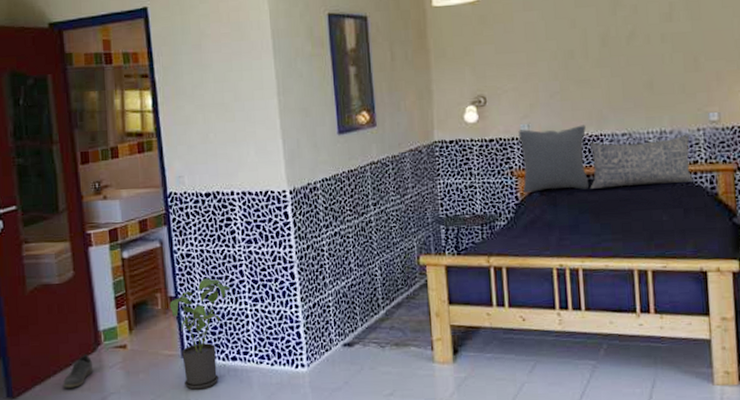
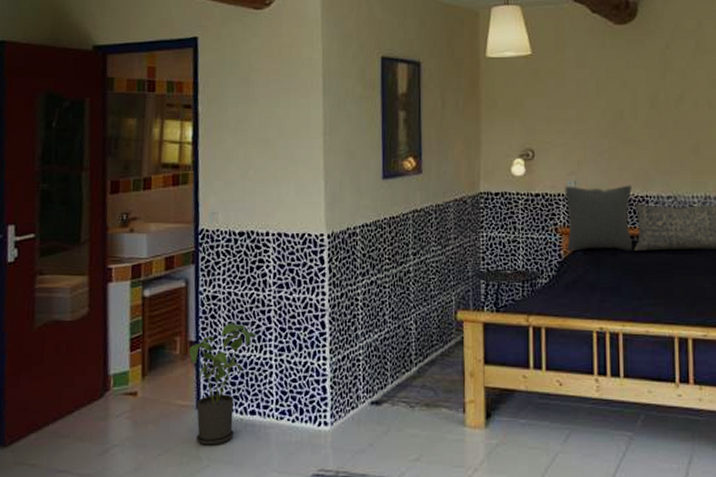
shoe: present [63,354,94,388] -> none [62,400,98,438]

